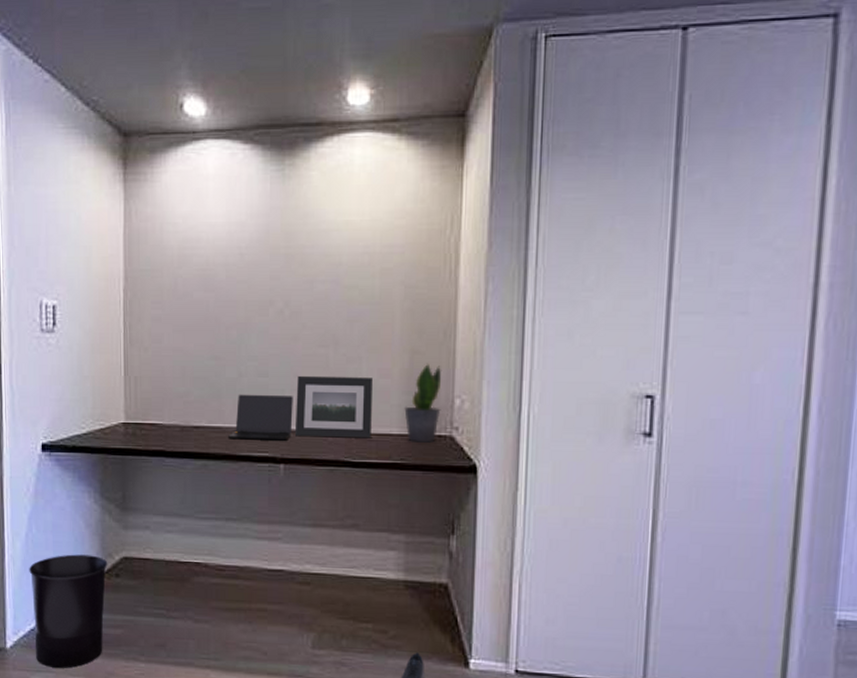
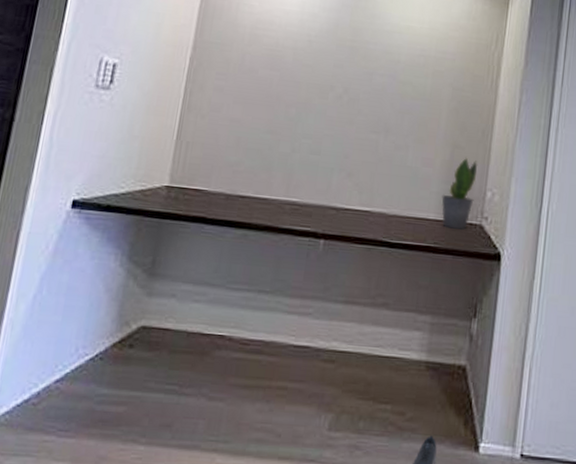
waste bin: present [29,554,108,668] -> none [15,320,123,452]
laptop: present [228,394,293,441] -> none [273,168,341,217]
picture frame: present [296,375,372,439] -> none [339,156,416,221]

